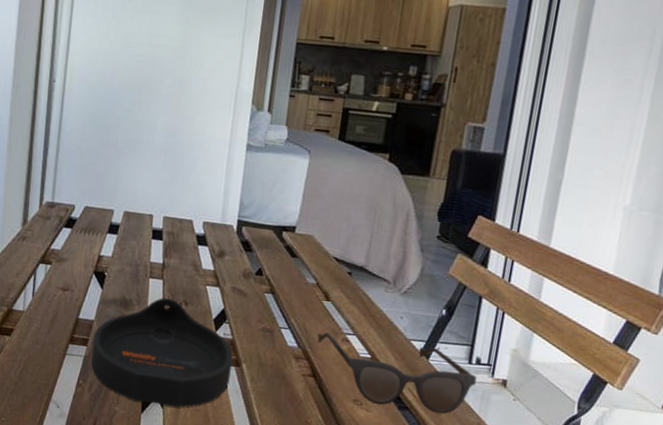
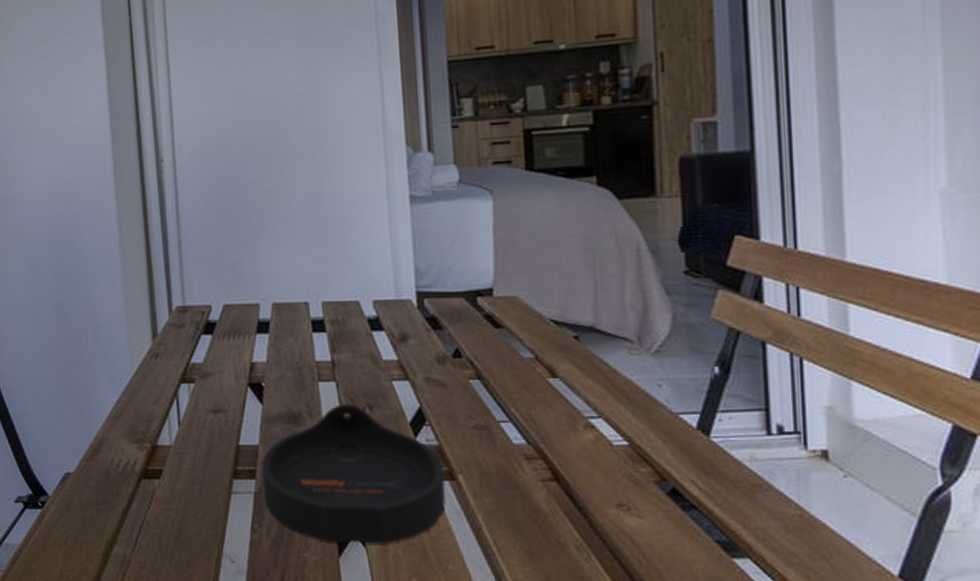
sunglasses: present [317,332,477,414] -> none [550,419,784,509]

